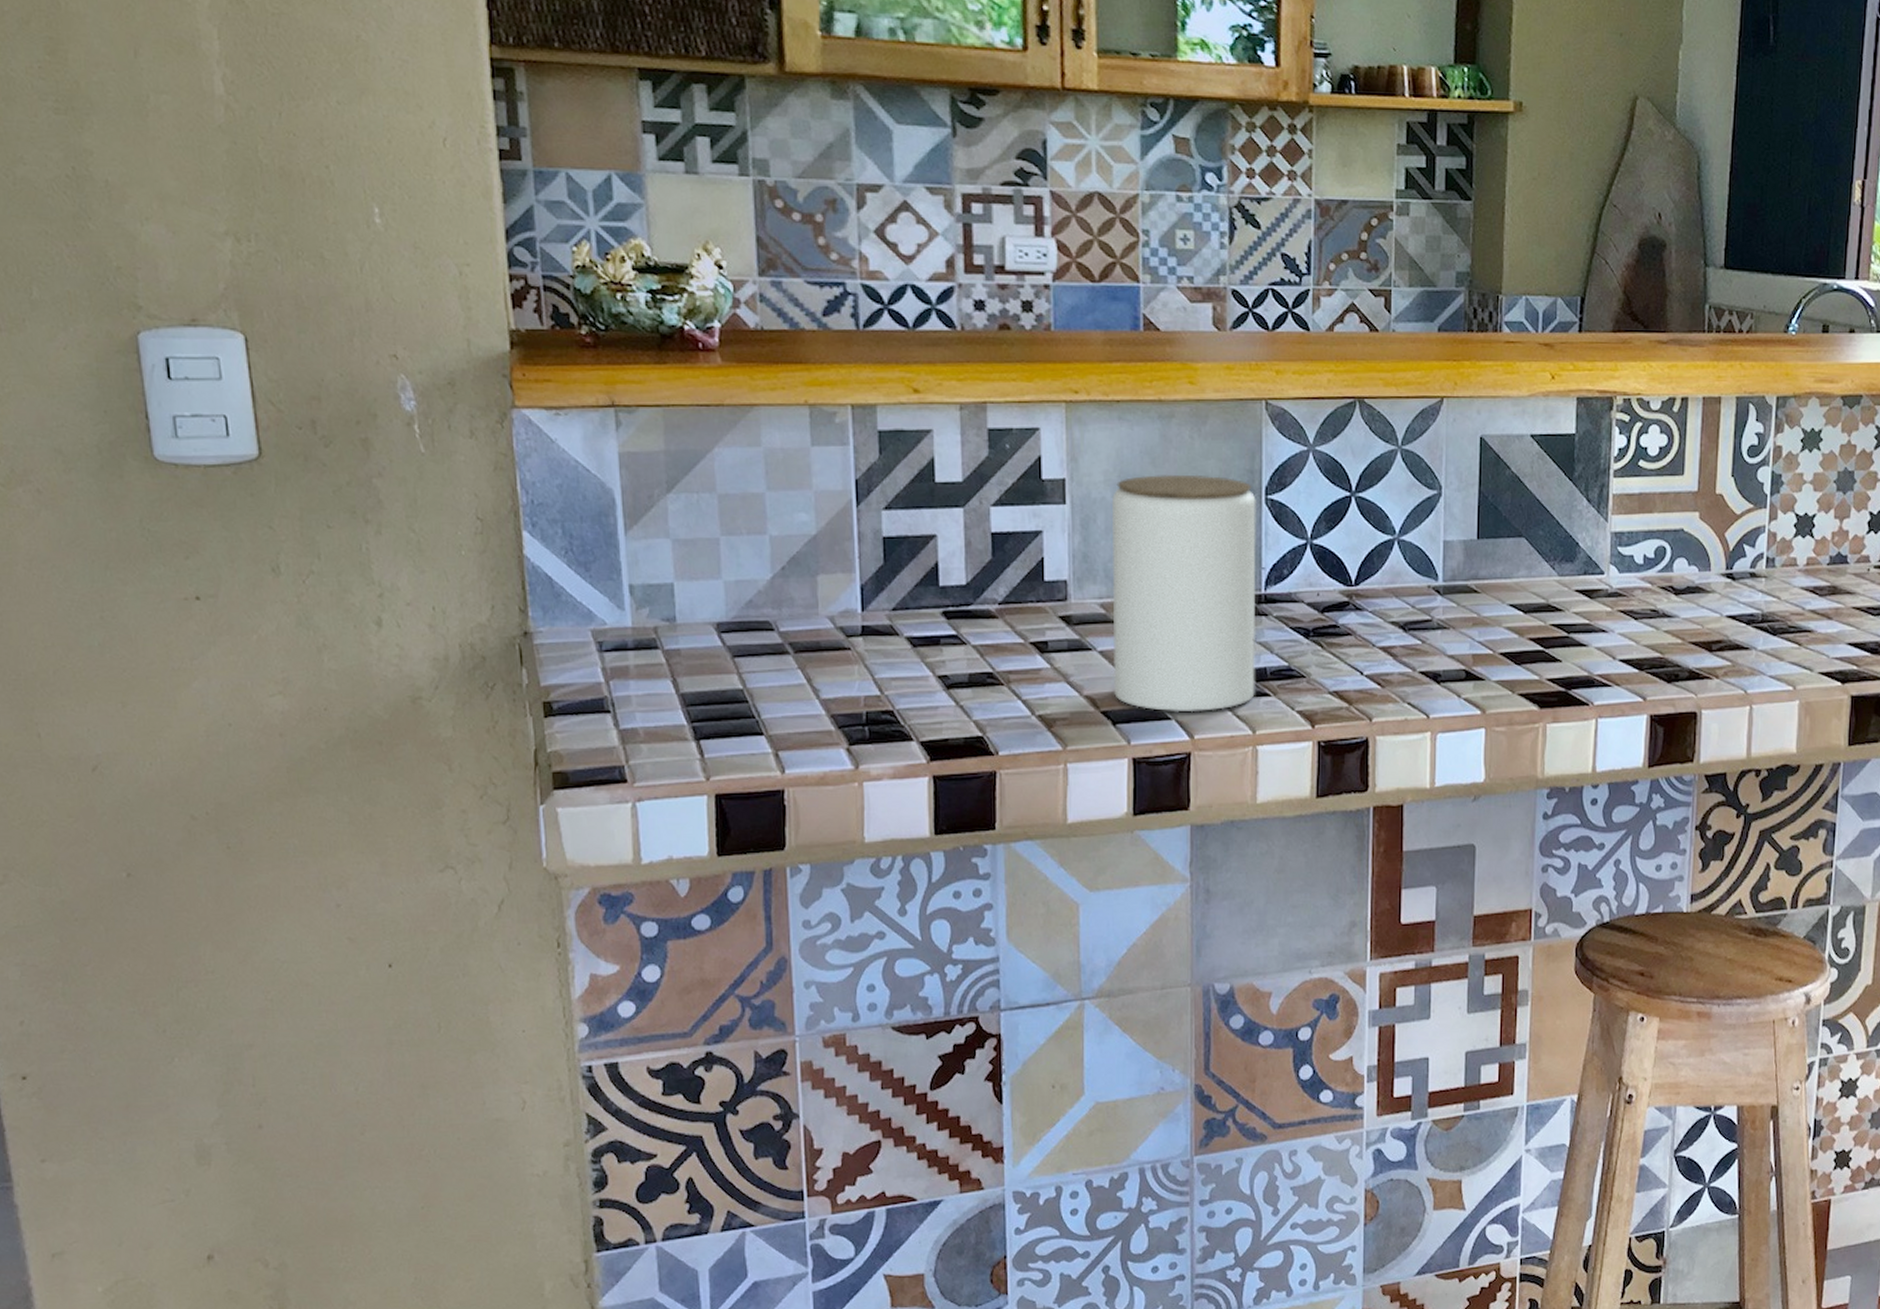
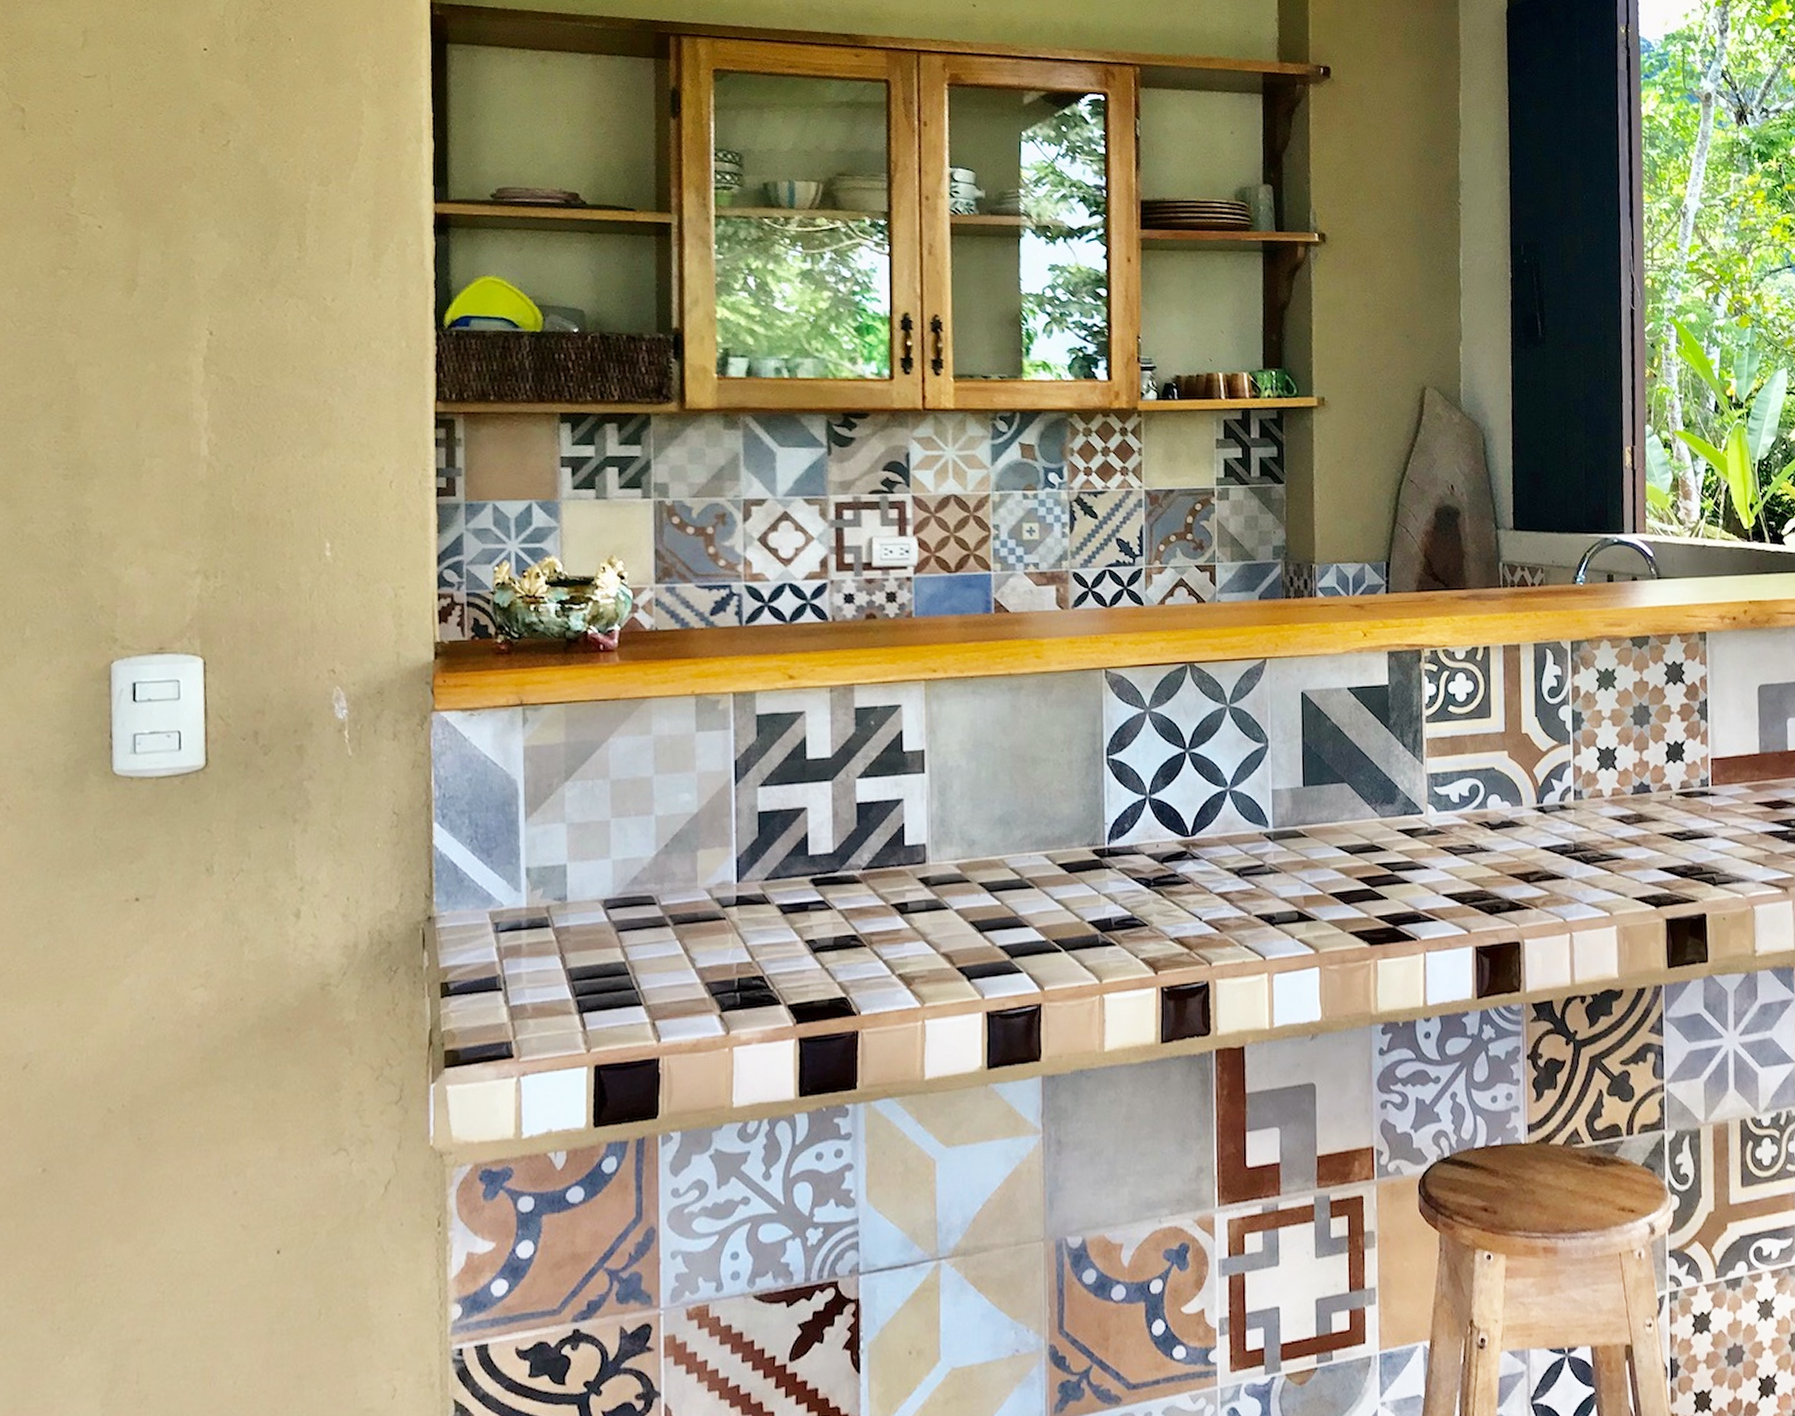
jar: present [1111,474,1256,713] -> none [966,740,1101,966]

